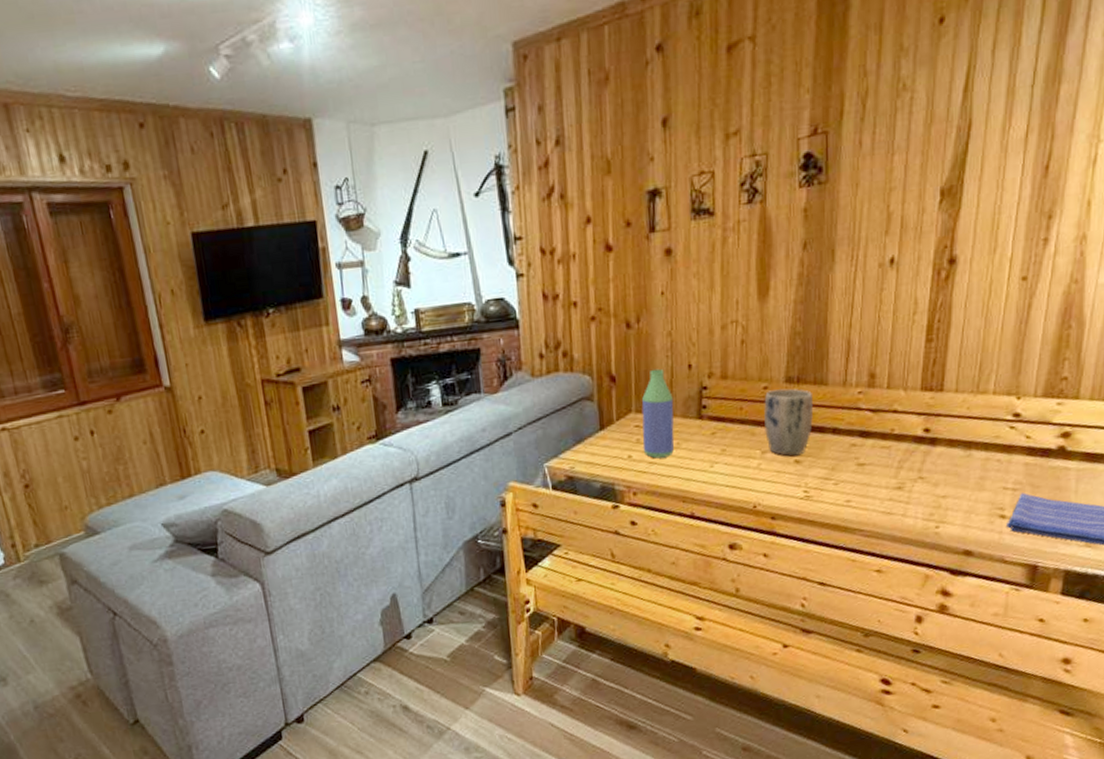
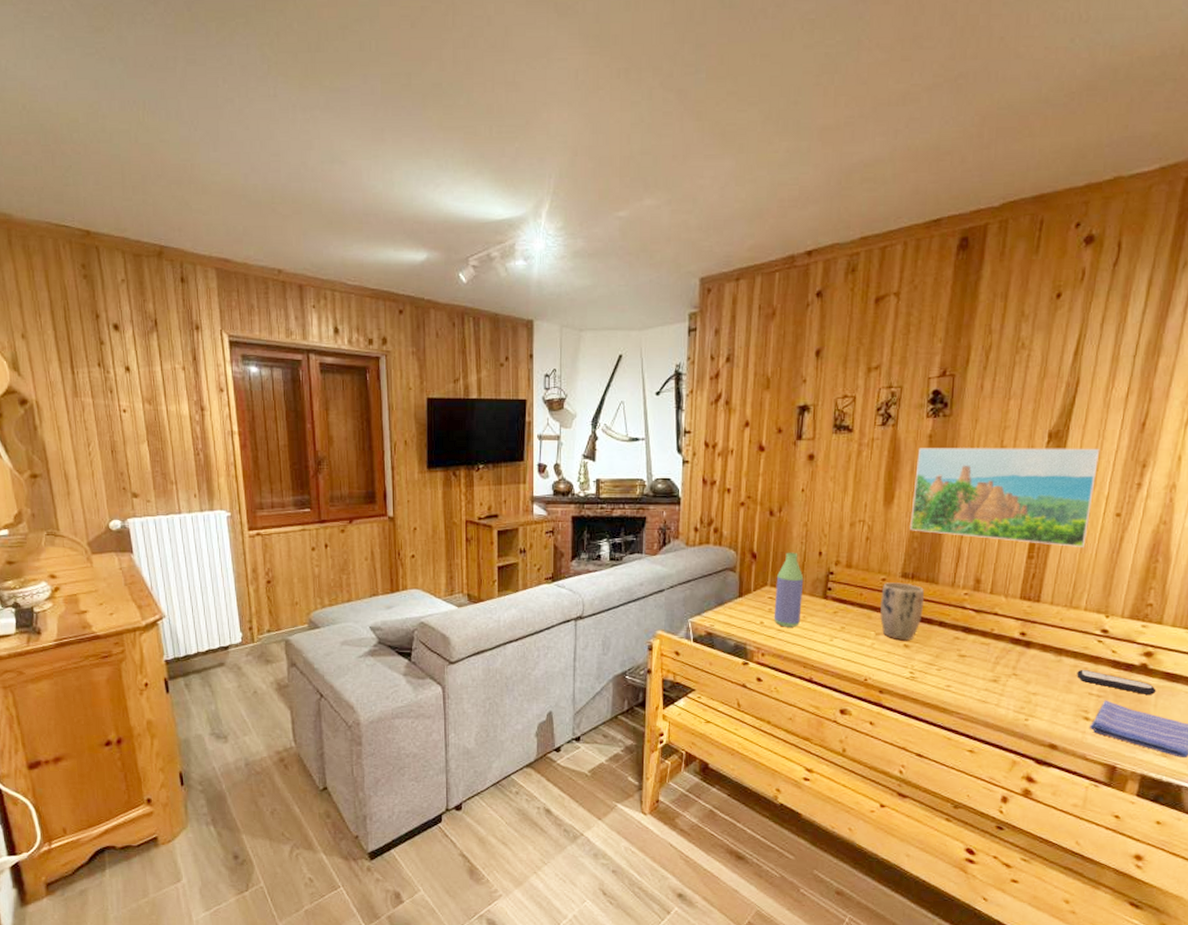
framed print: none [790,201,1000,327] -> present [910,448,1100,547]
remote control: none [989,461,1076,481] -> present [1077,669,1156,695]

